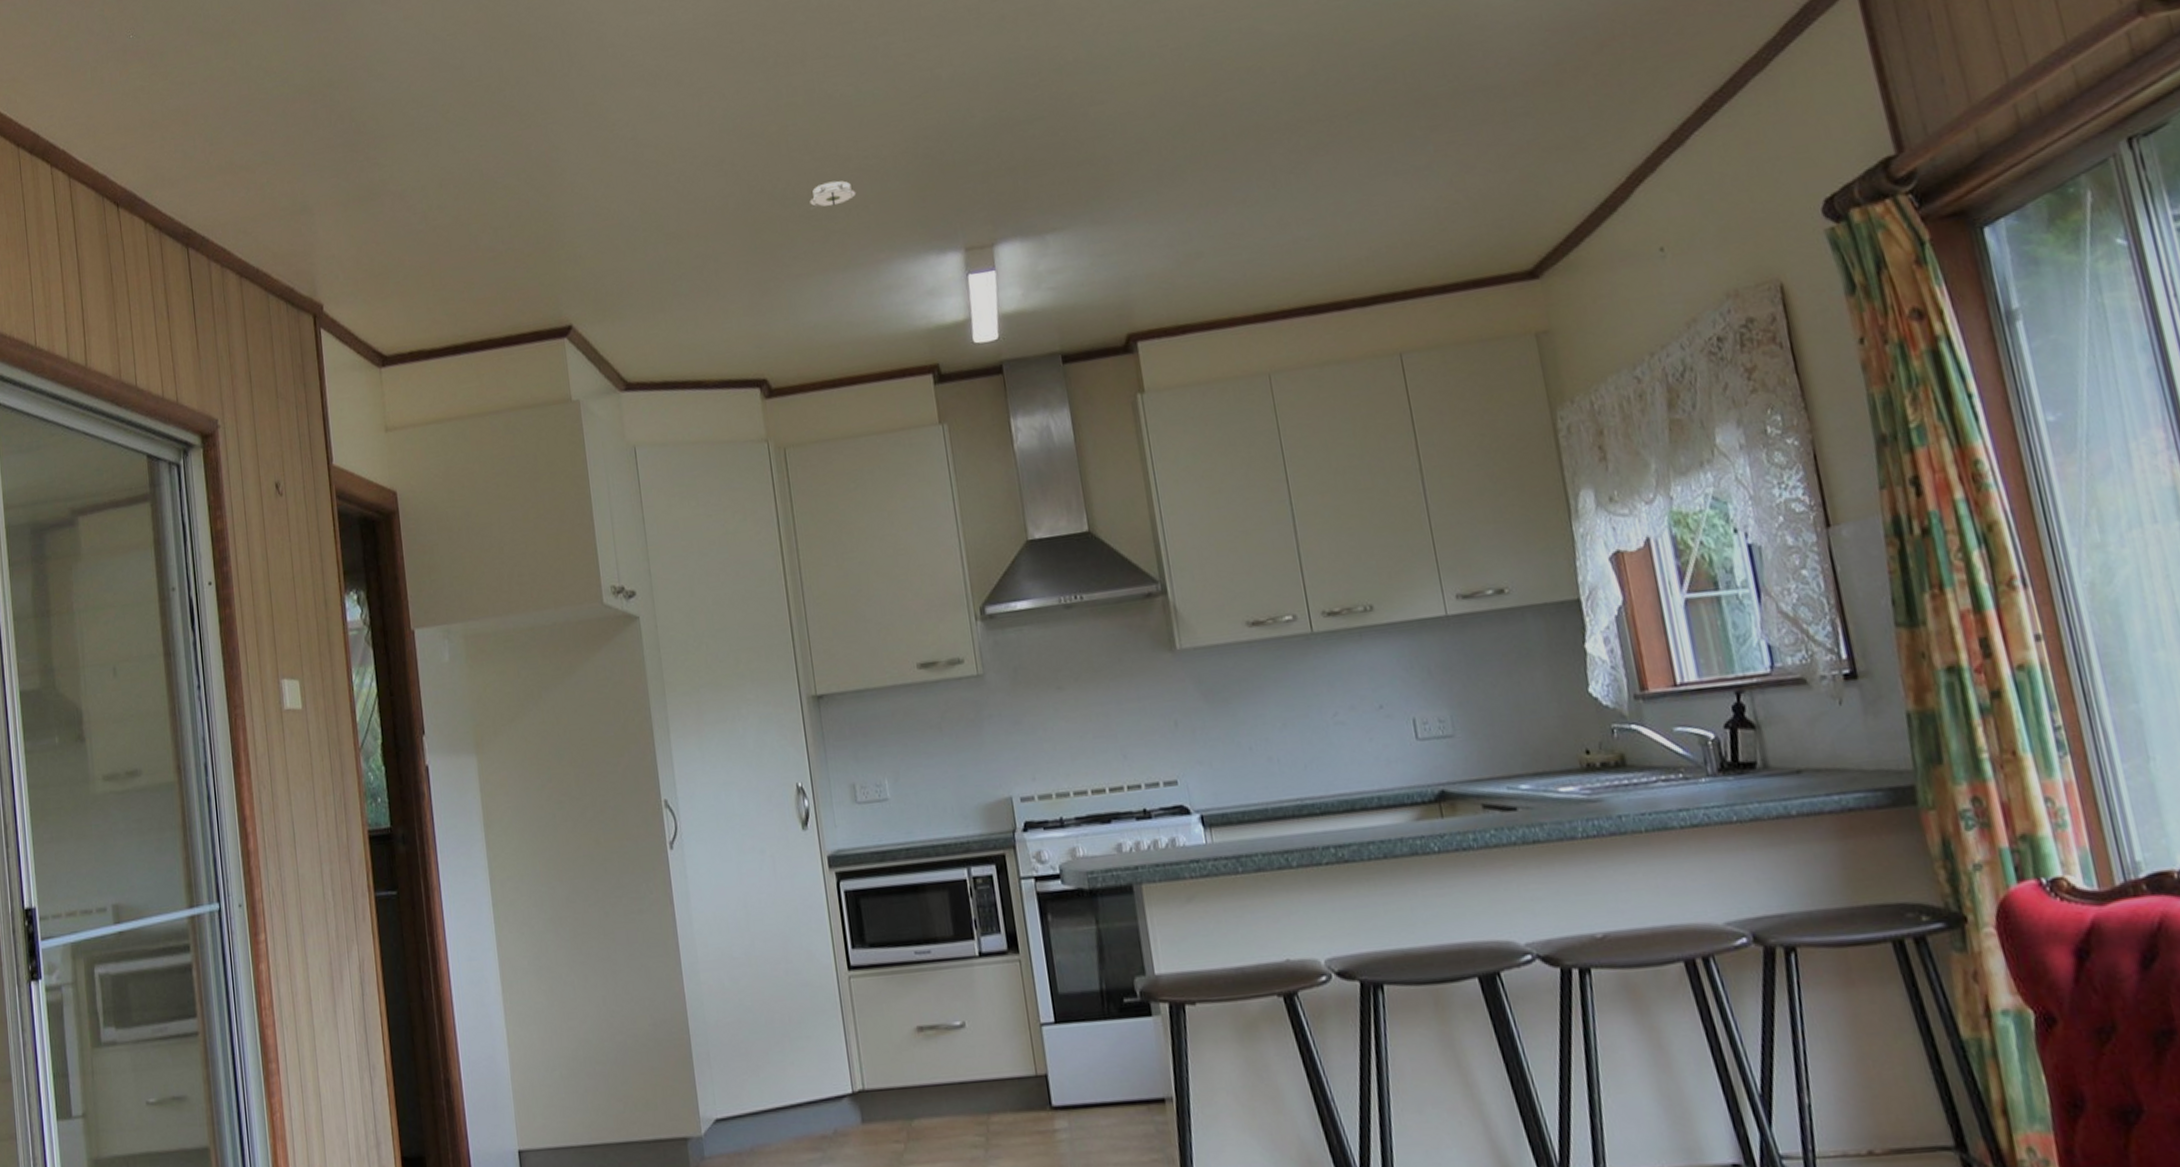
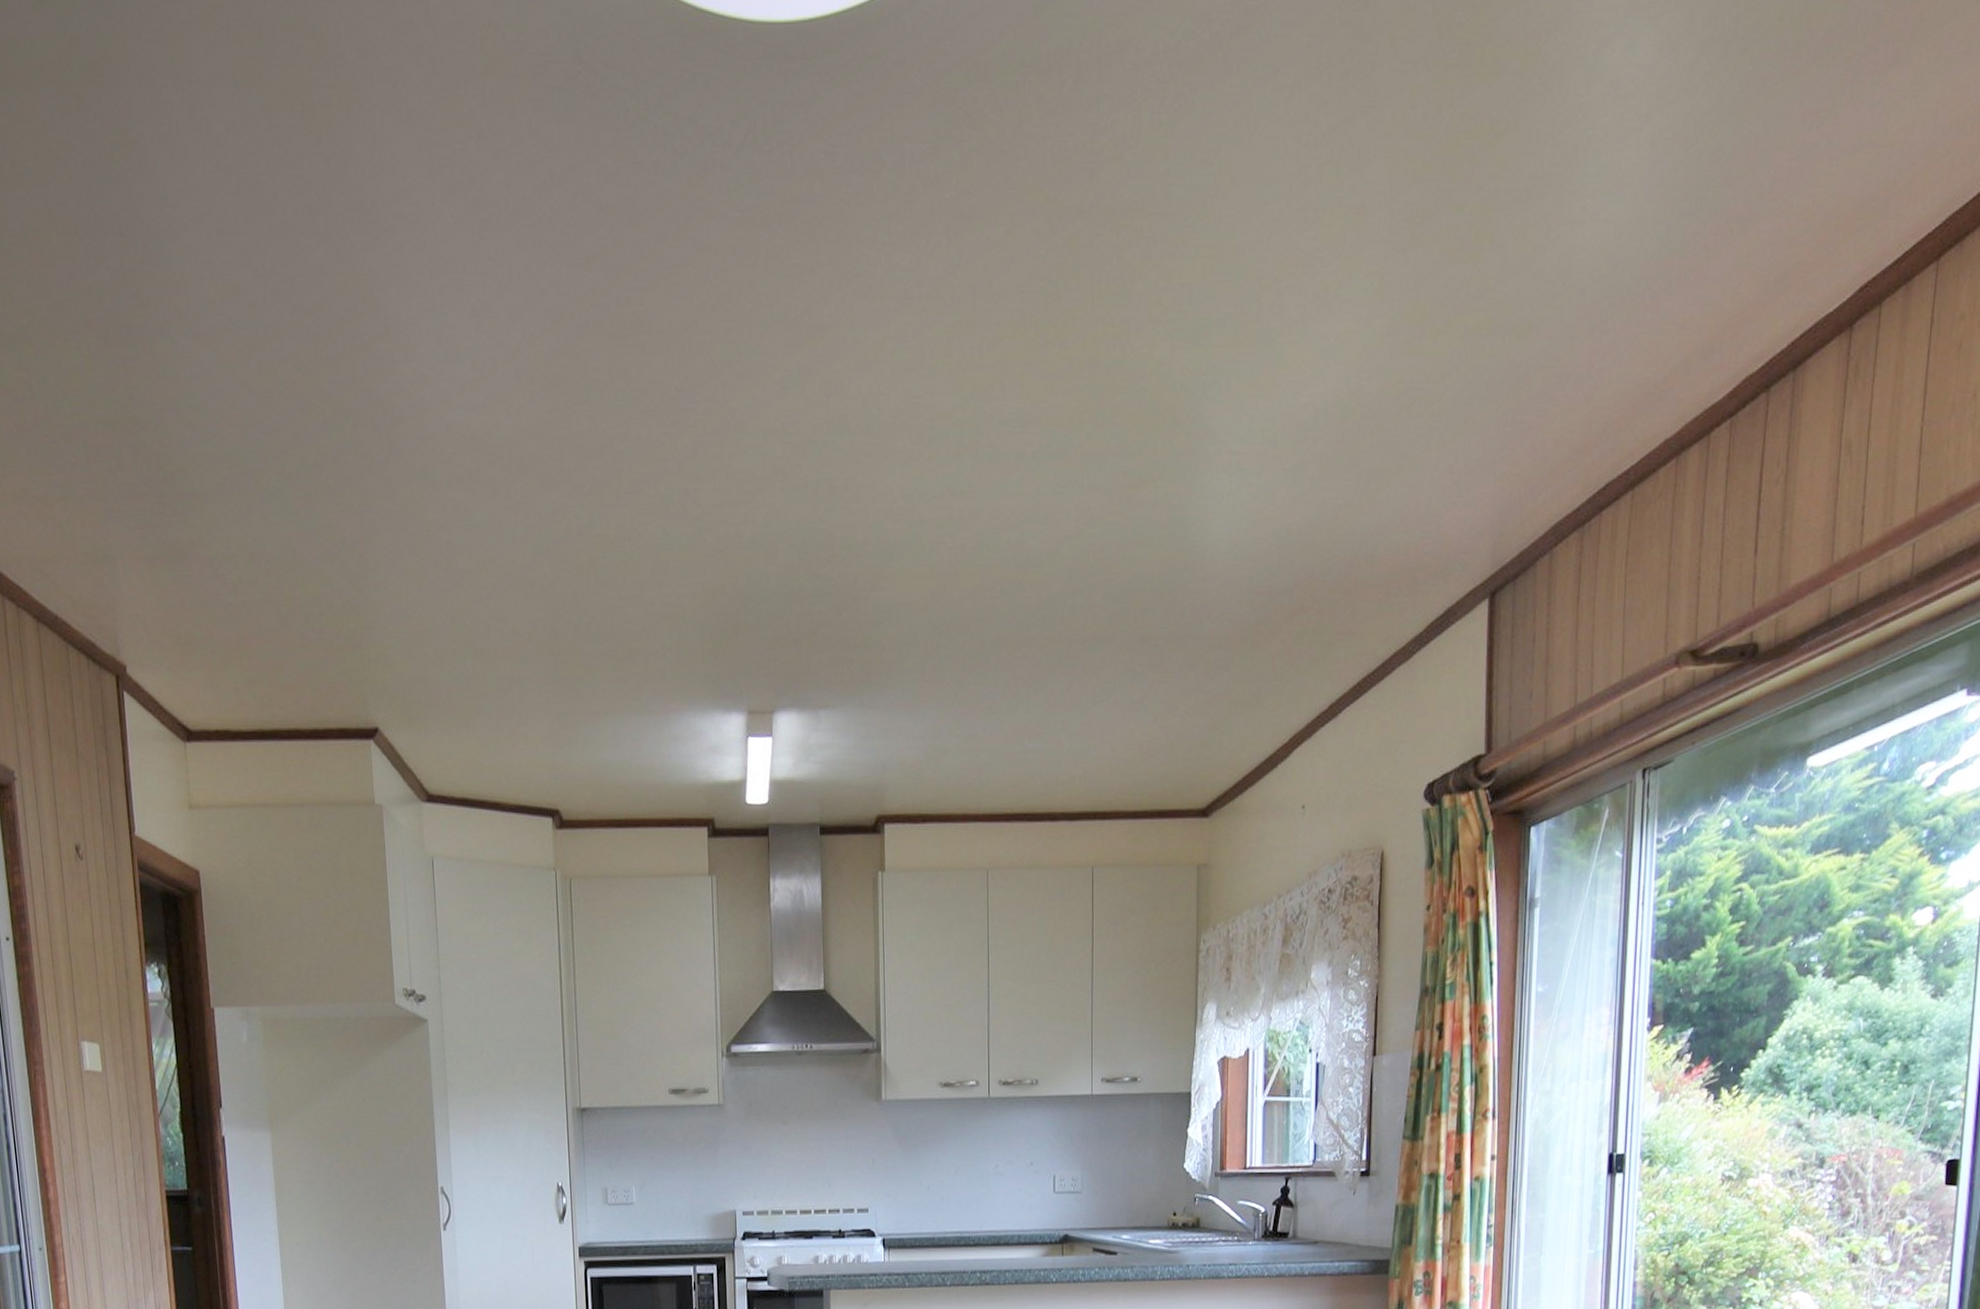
smoke detector: present [809,180,856,210] -> none [611,623,656,649]

